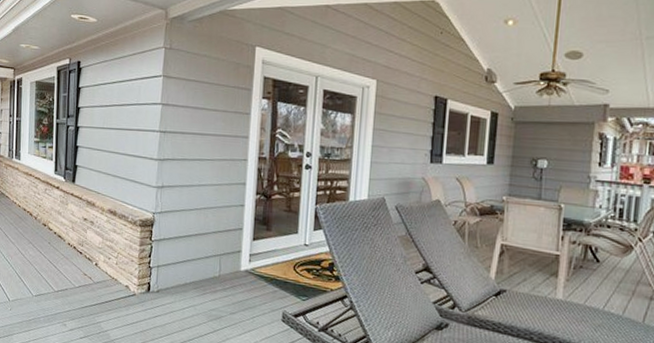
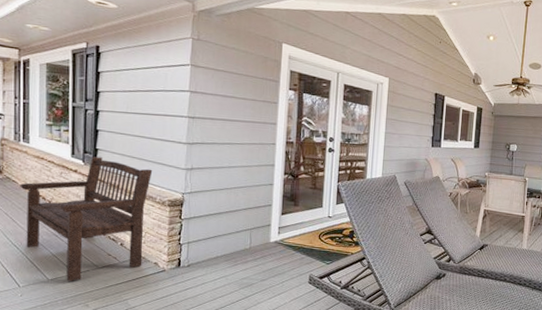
bench: none [12,173,126,300] -> present [20,156,153,282]

